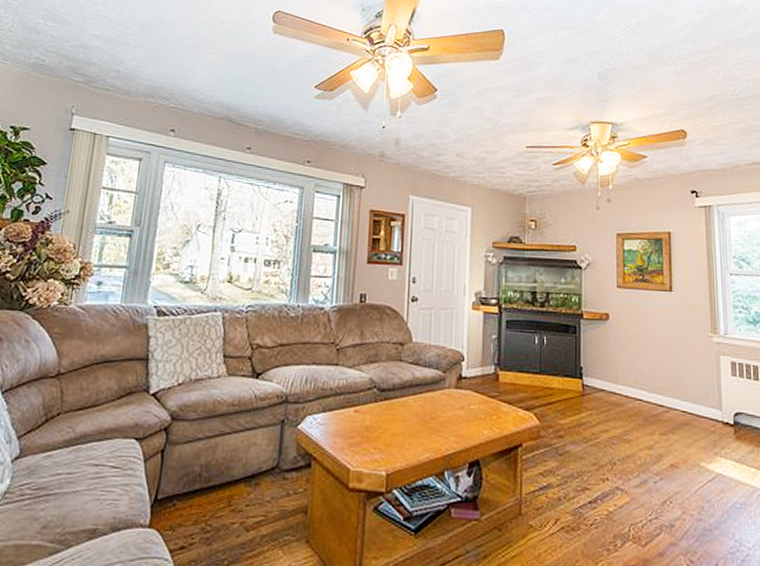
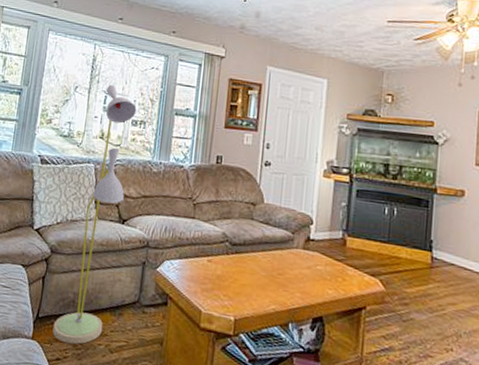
floor lamp: none [174,221,270,528] -> present [52,84,137,345]

